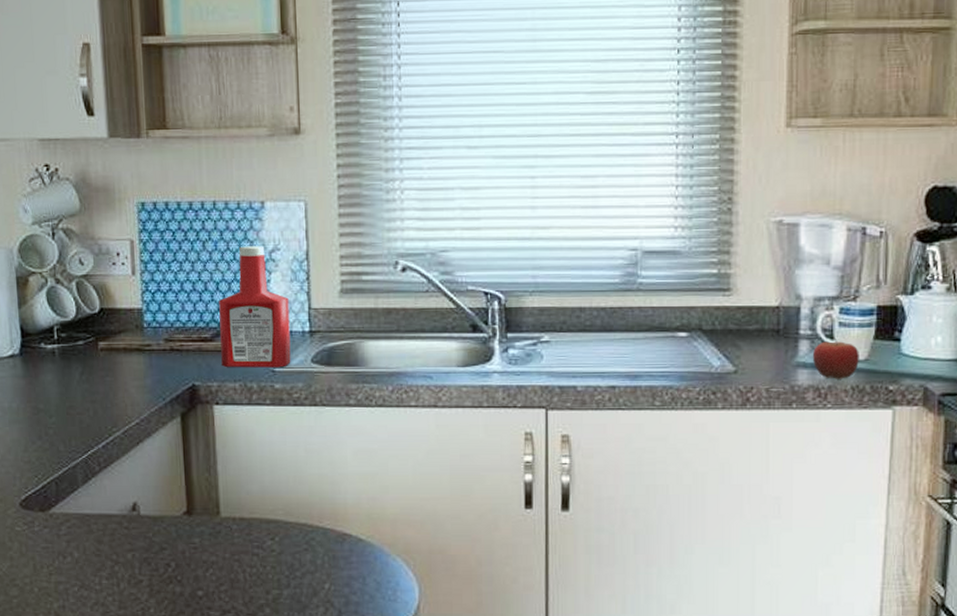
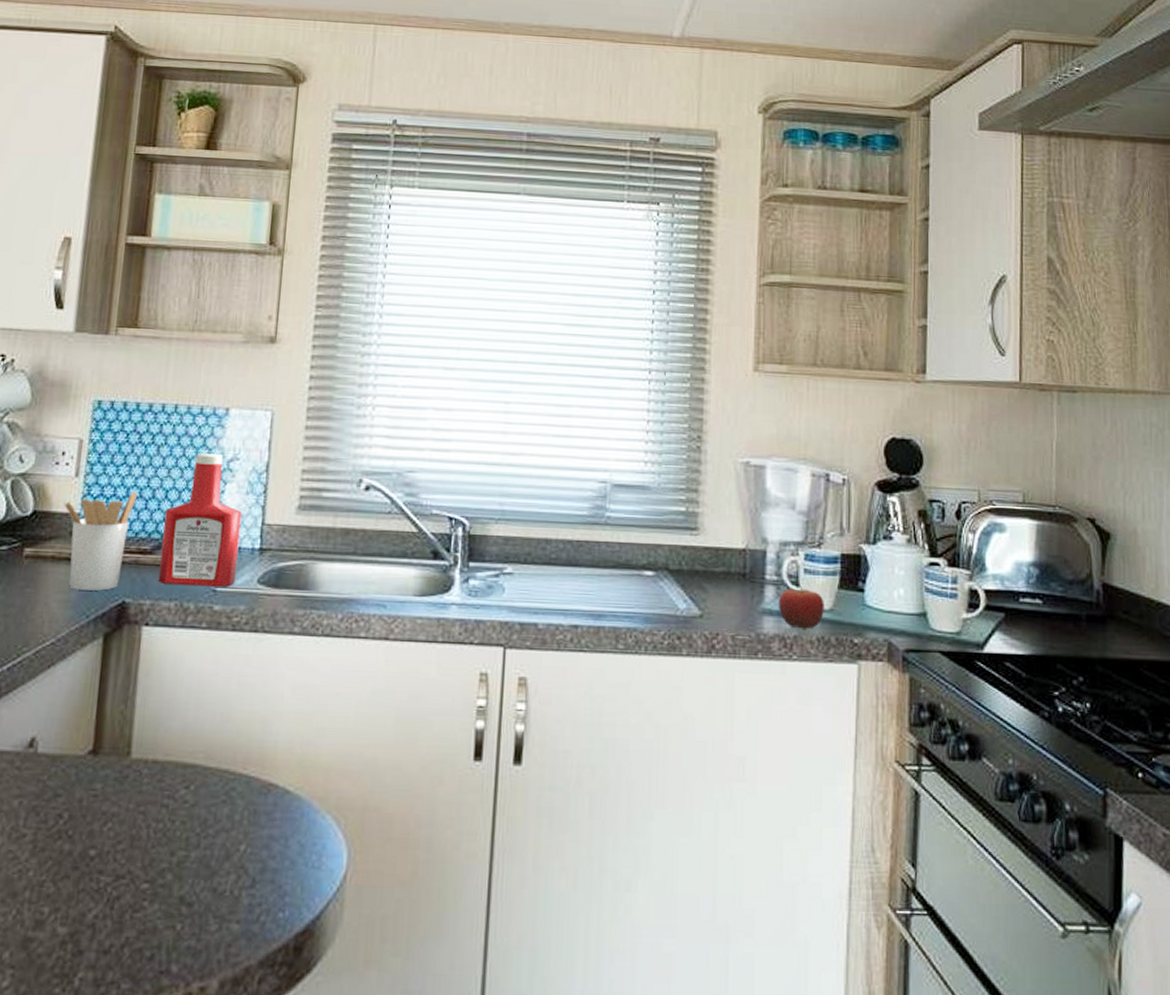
utensil holder: none [126,284,191,376] -> present [63,490,137,591]

